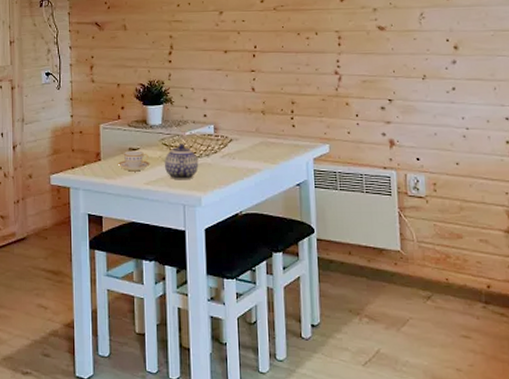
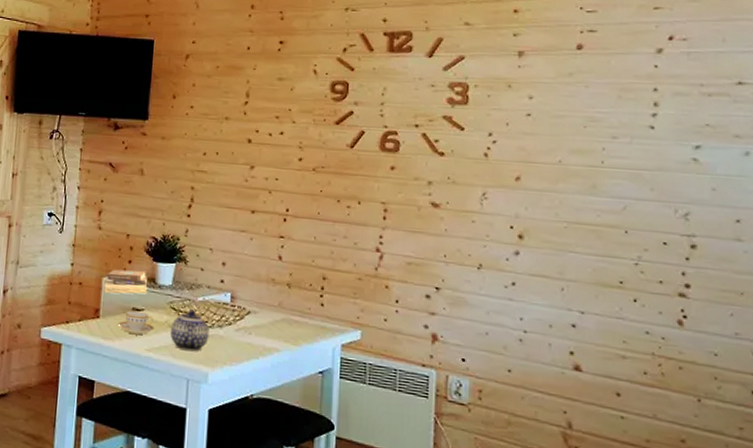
books: none [102,114,141,138] -> present [103,269,148,294]

